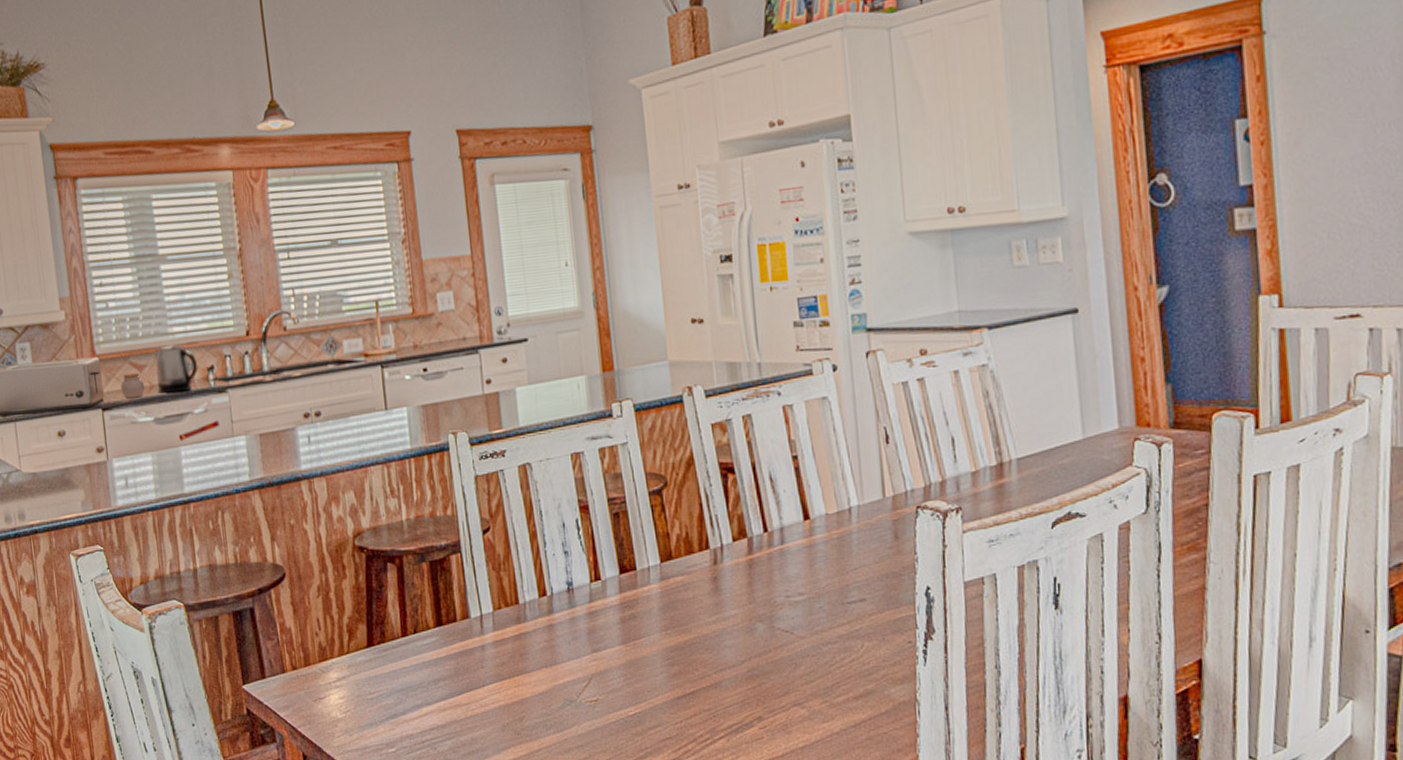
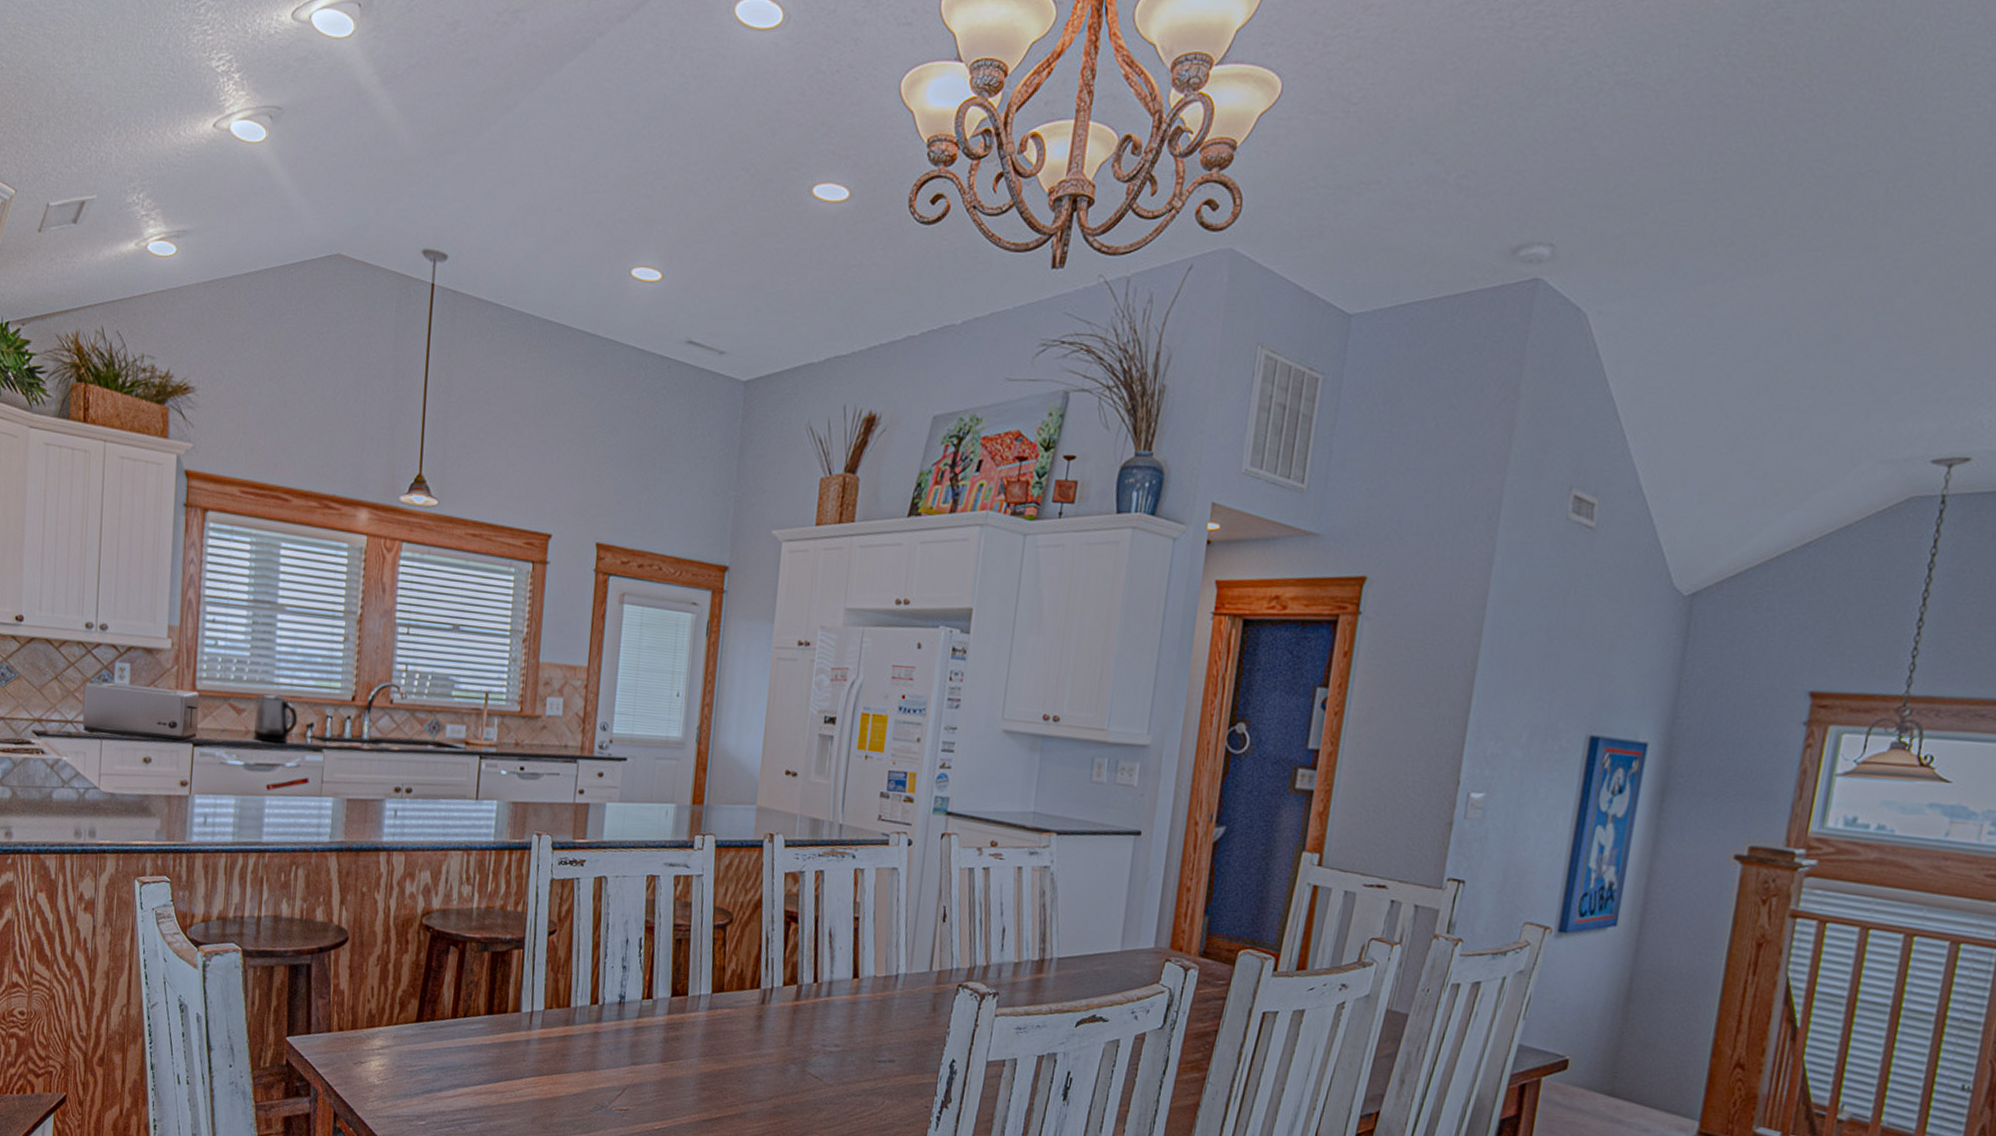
jar: present [120,372,145,400] -> none [216,714,241,741]

